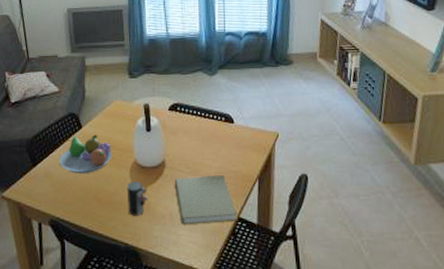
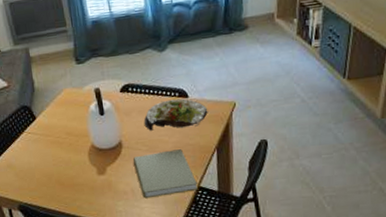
fruit bowl: present [59,134,112,174] -> none [18,123,69,163]
cup: present [127,180,149,216] -> none [87,162,110,195]
salad plate: none [189,123,252,153] -> present [143,98,208,131]

